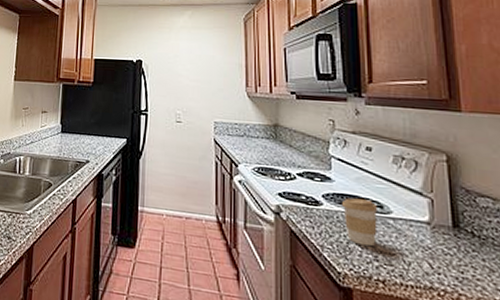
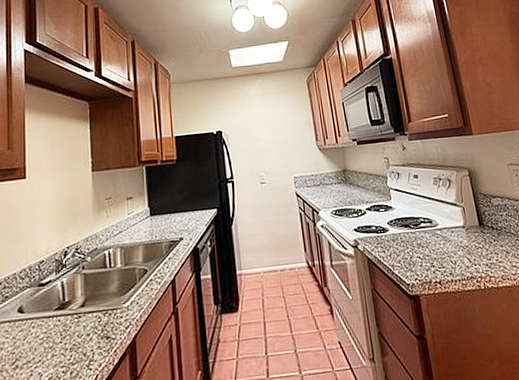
coffee cup: present [342,197,379,247] -> none [403,218,431,257]

